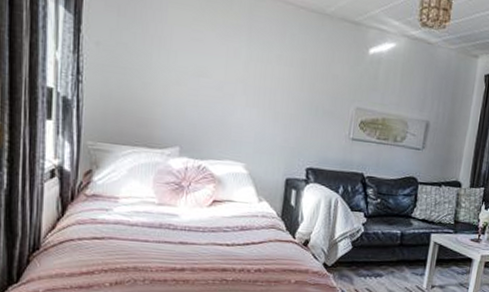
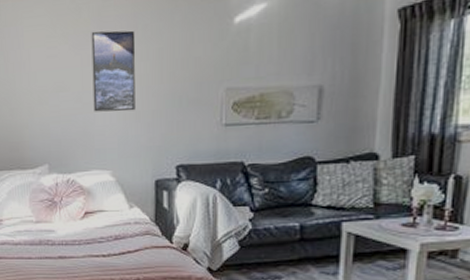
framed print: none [234,26,283,111] -> present [91,30,136,112]

